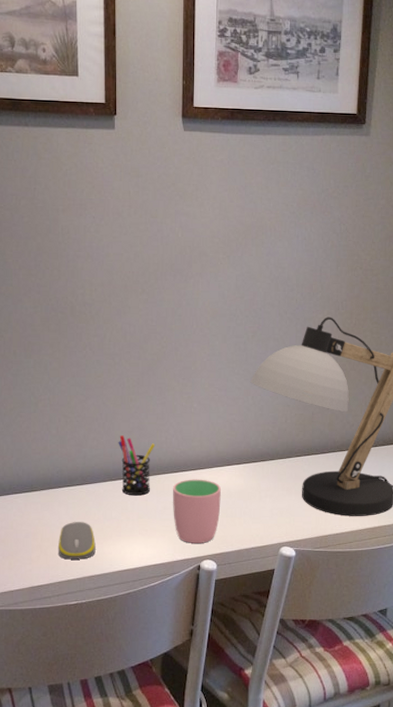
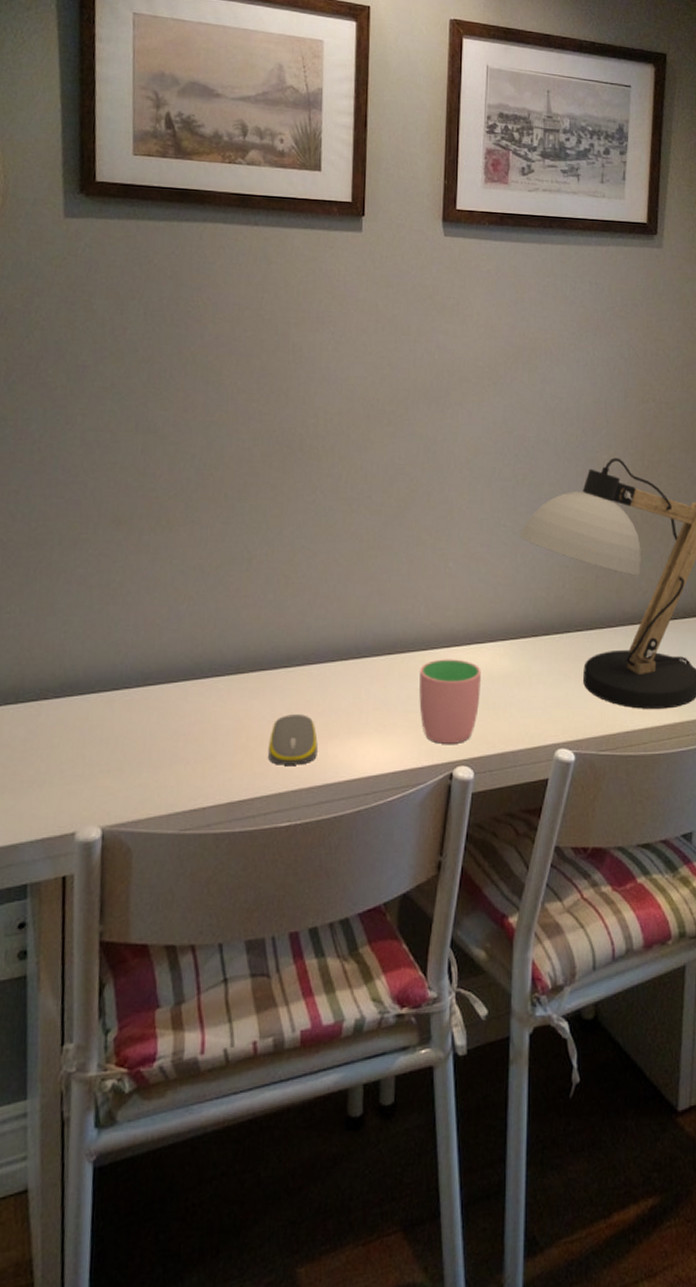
pen holder: present [118,435,156,496] -> none [352,602,399,680]

